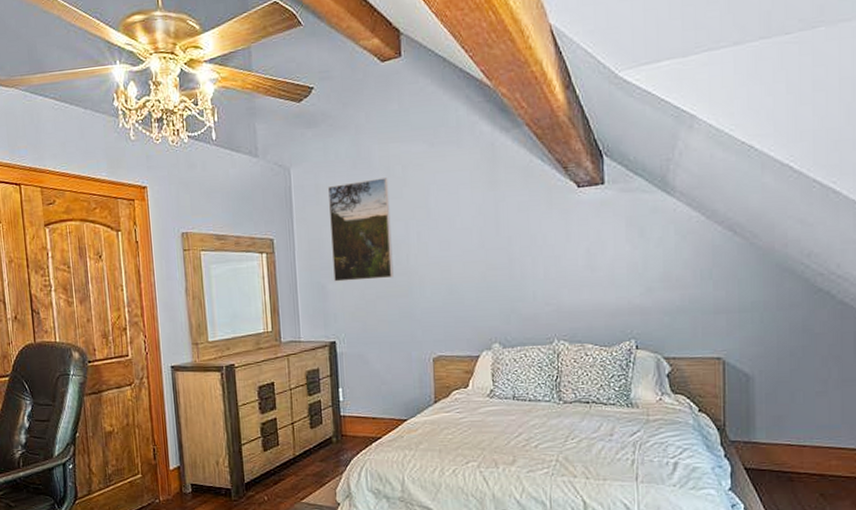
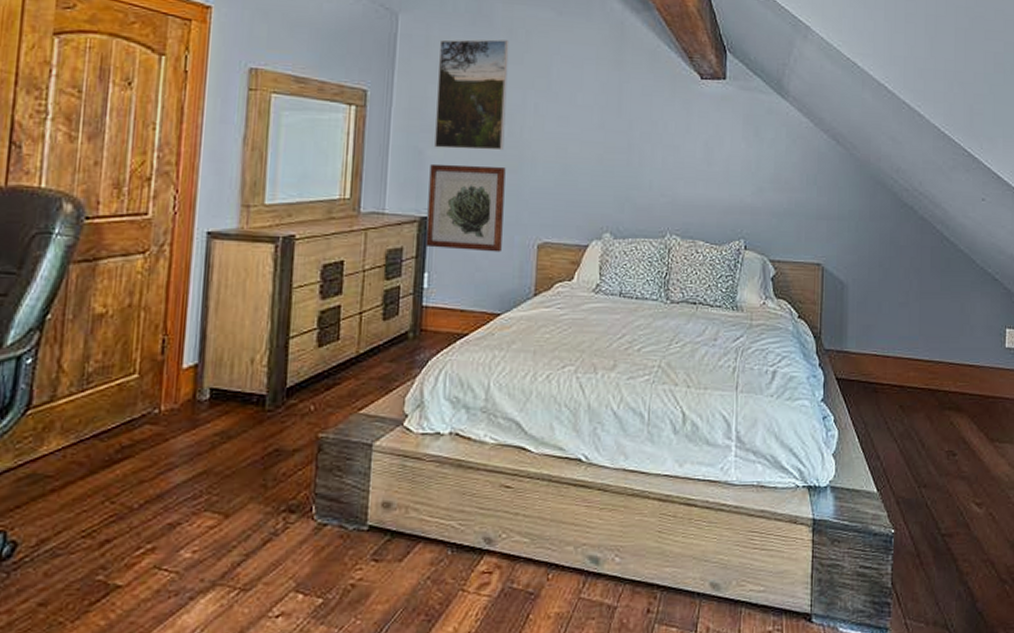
wall art: none [333,293,402,368] -> present [425,163,506,252]

